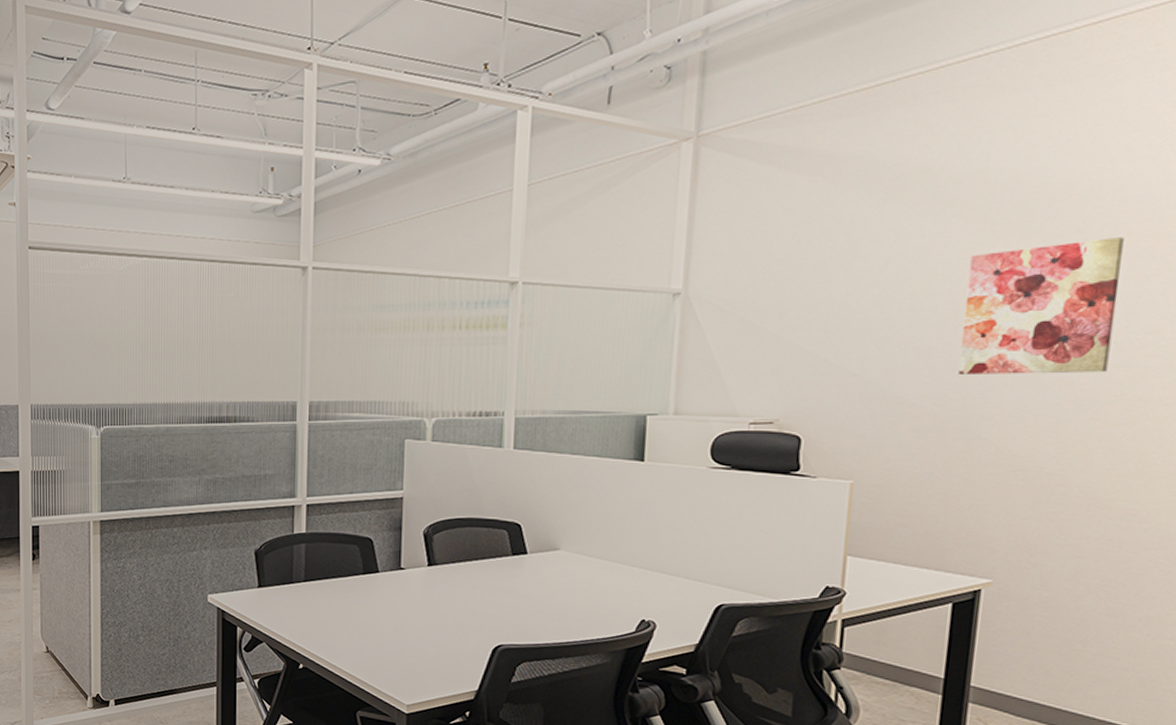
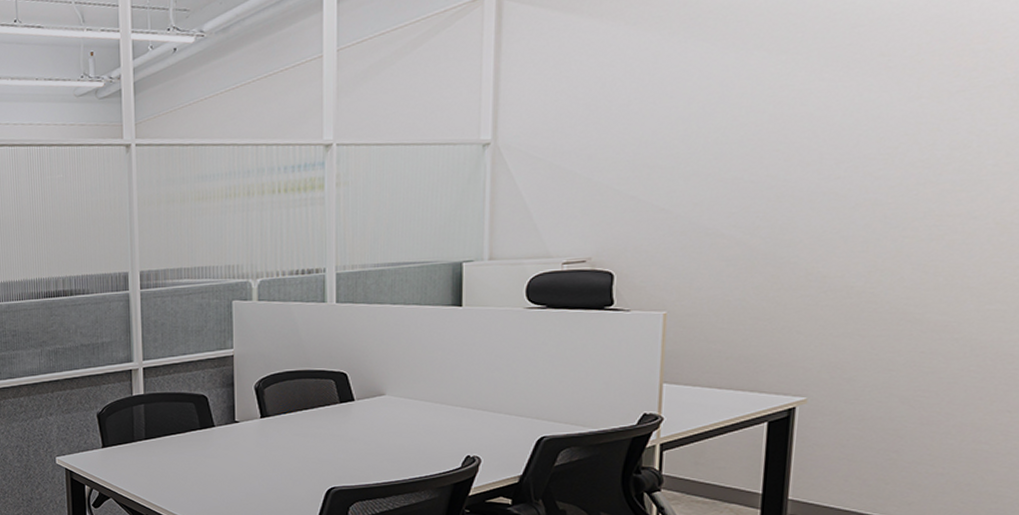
wall art: present [958,237,1124,374] -> none [766,57,927,202]

